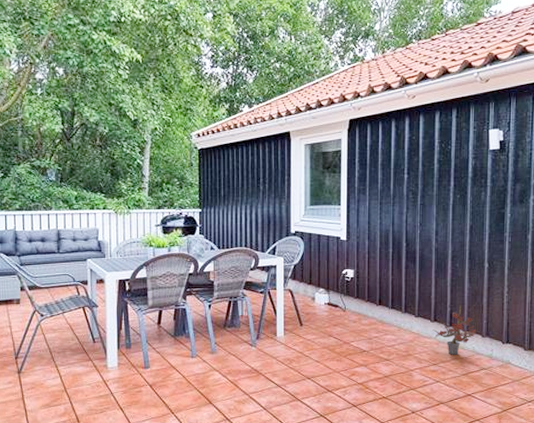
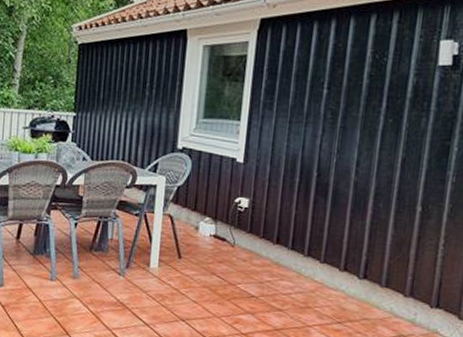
potted plant: present [432,305,476,355] -> none [340,254,397,315]

